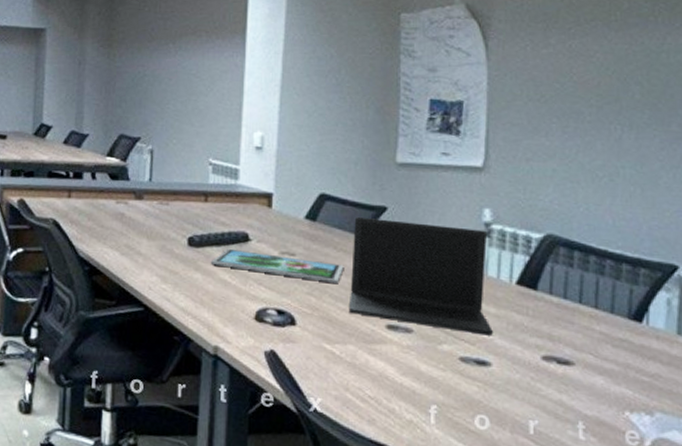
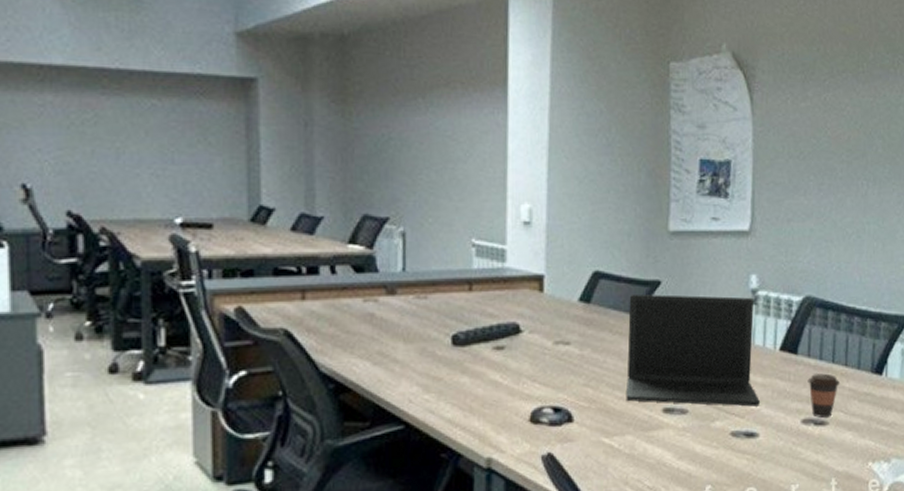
picture frame: present [210,248,344,283] -> none [478,343,620,370]
coffee cup: none [549,312,590,358] -> present [807,373,841,418]

